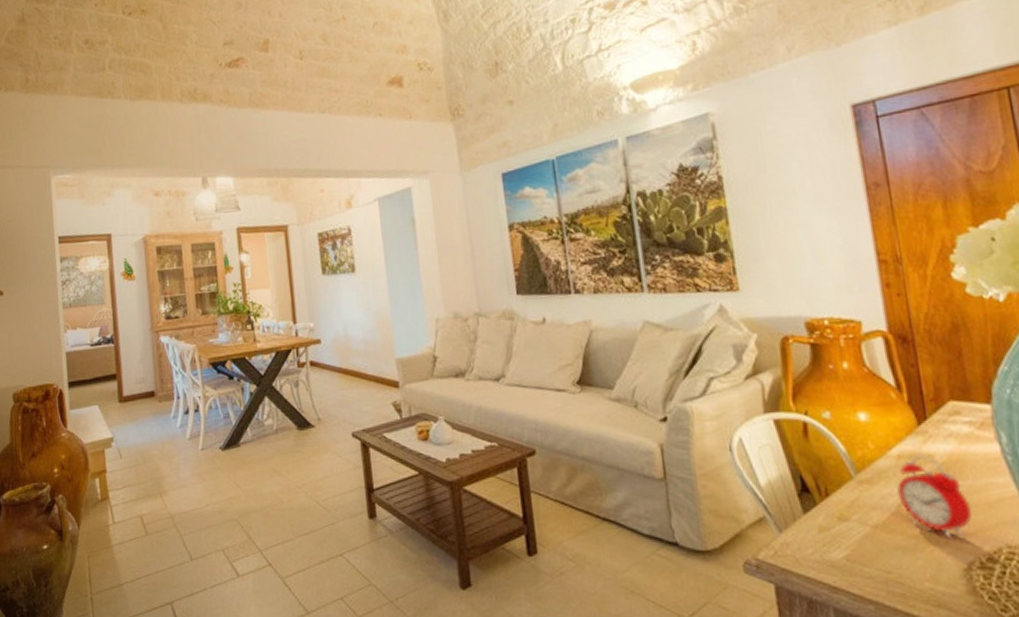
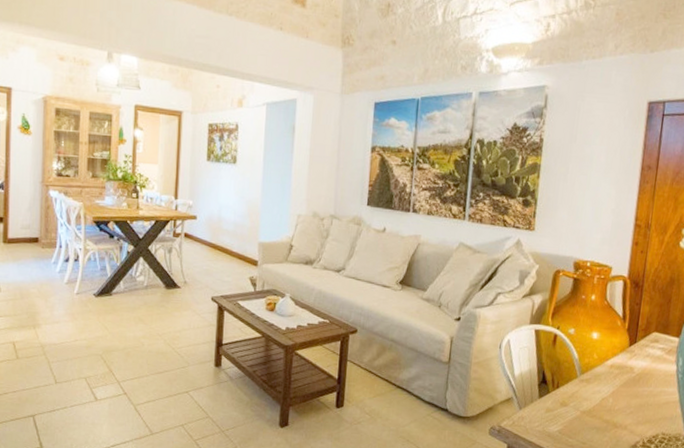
alarm clock: present [896,455,973,538] -> none [603,367,648,425]

